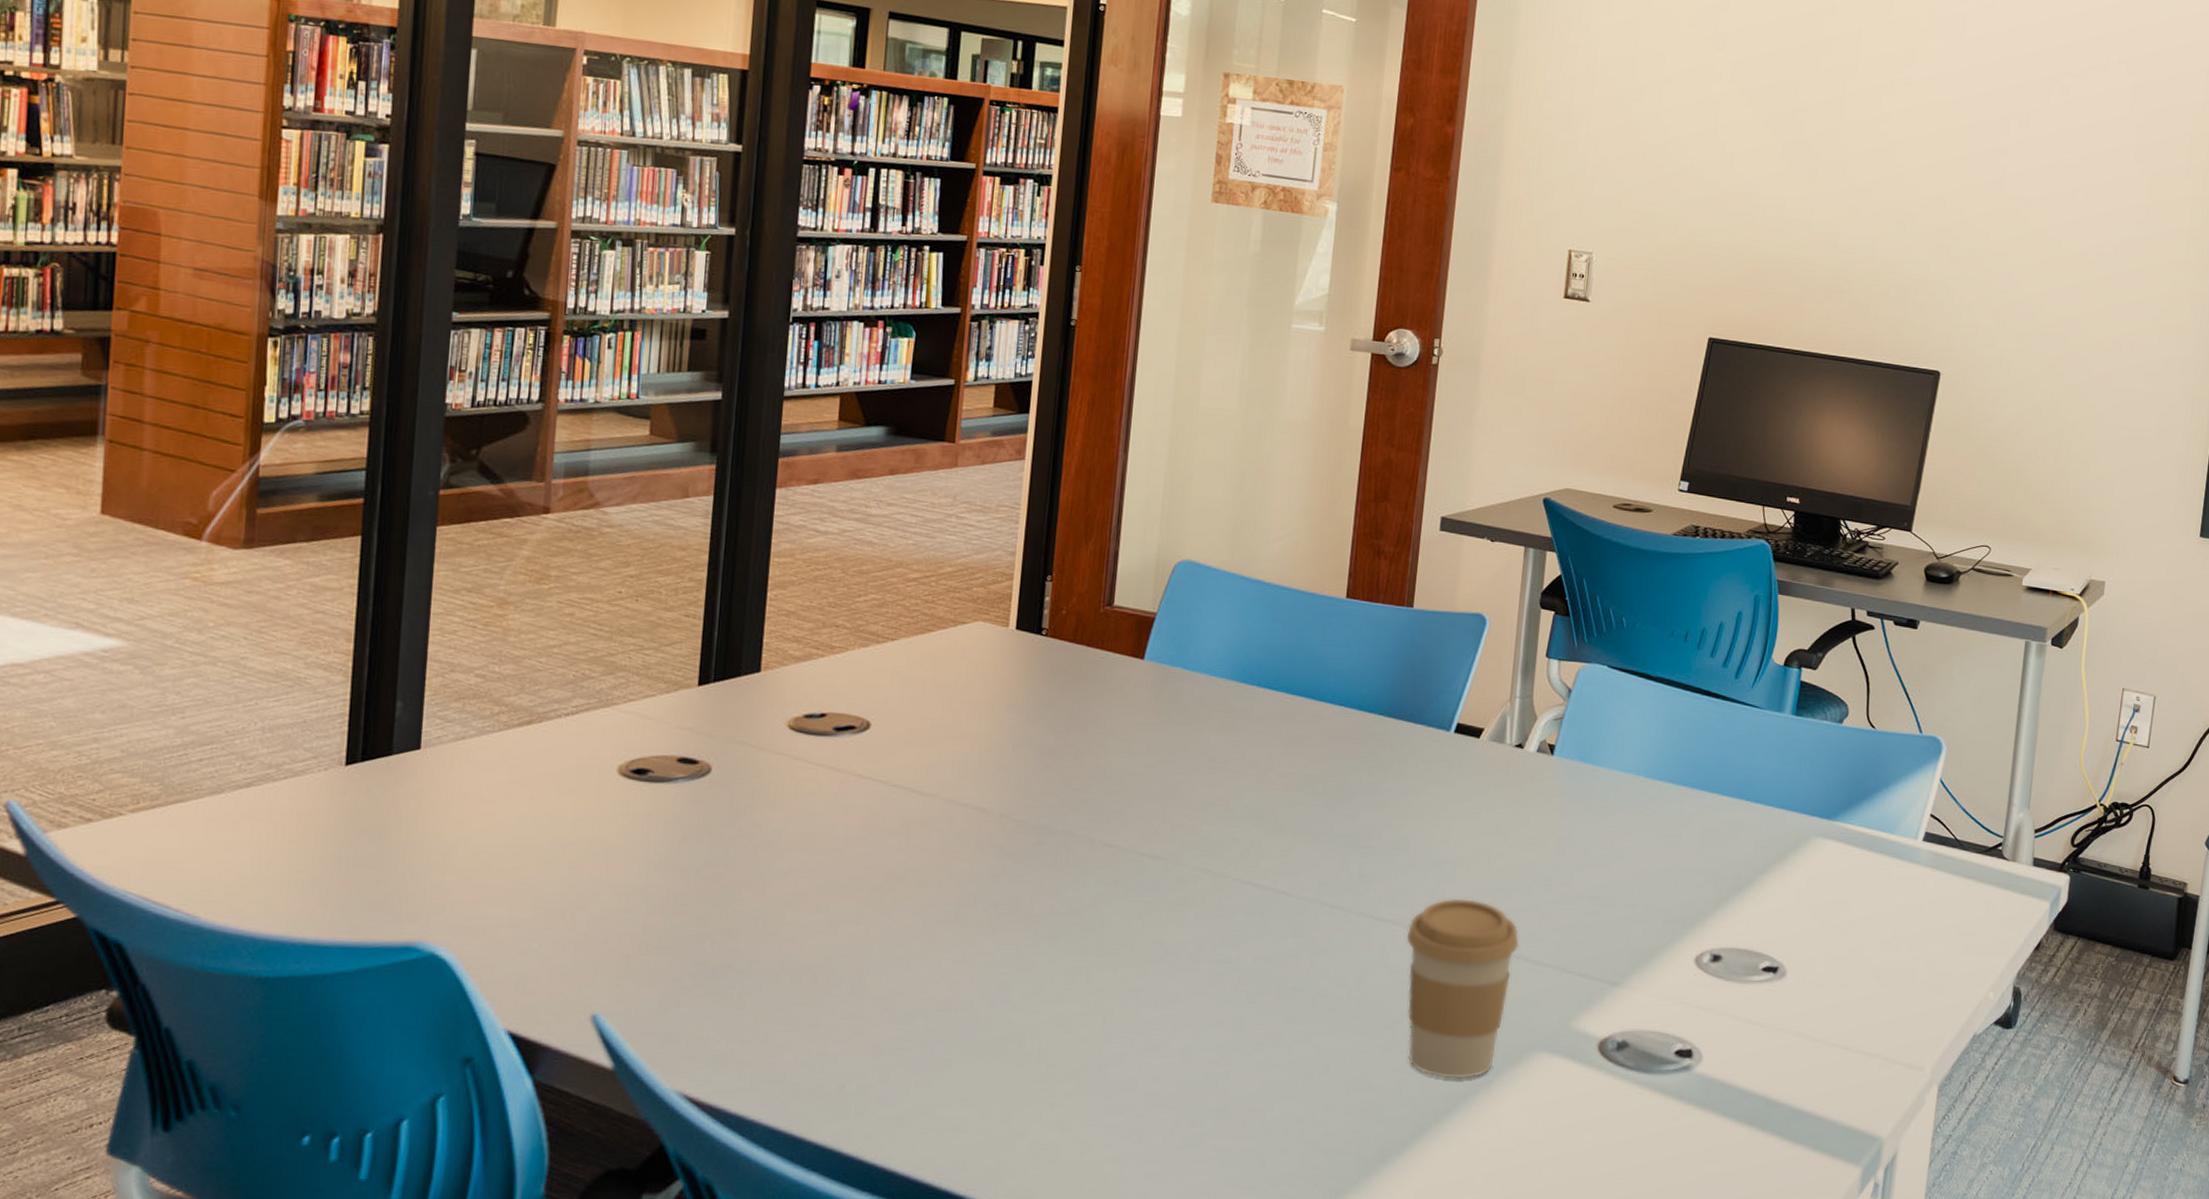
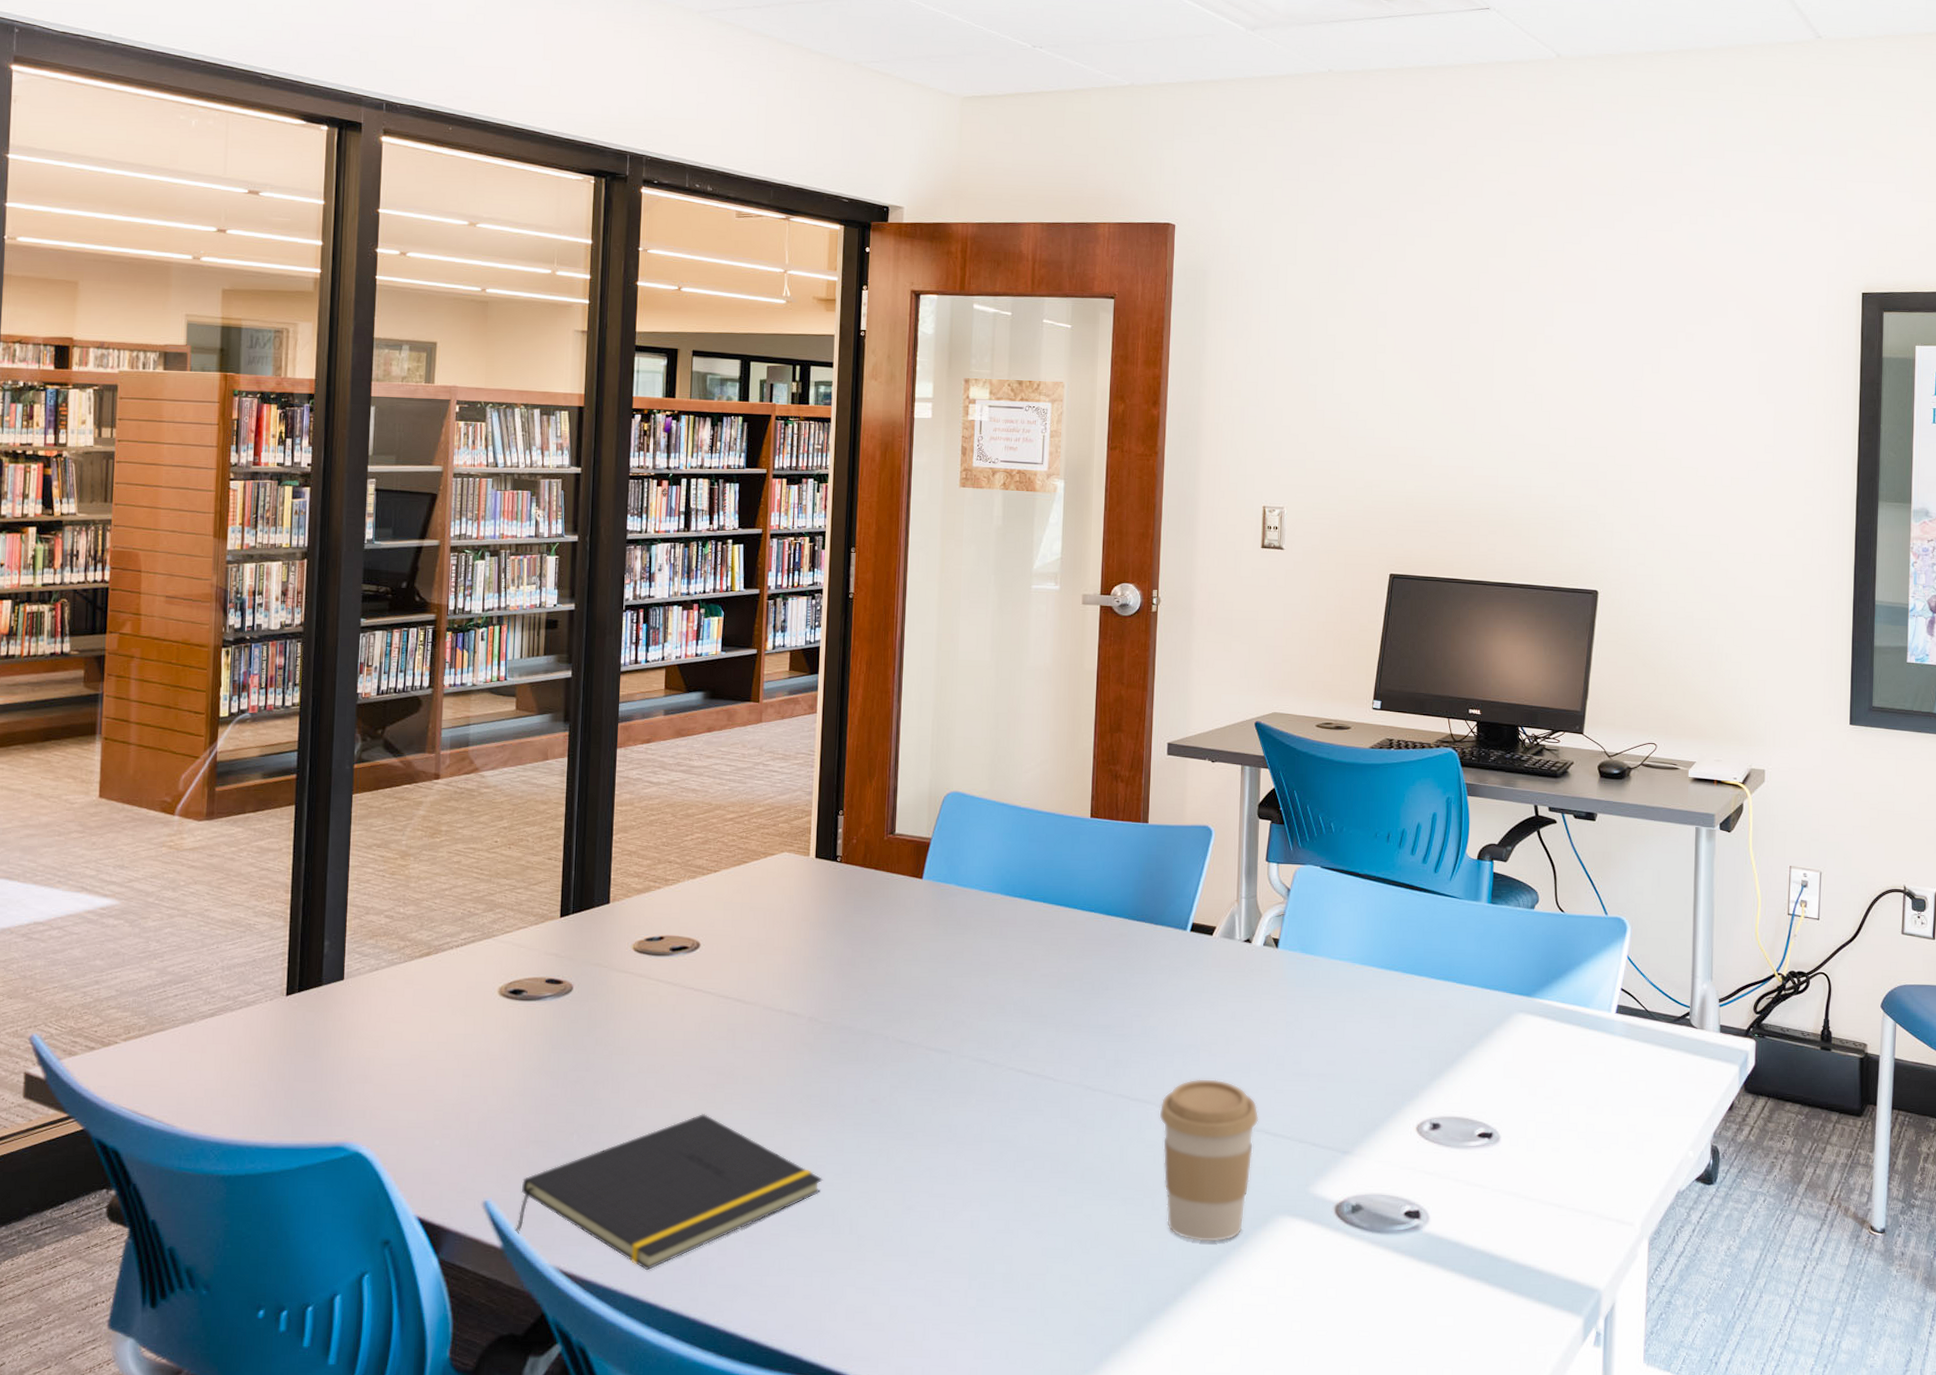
notepad: none [631,921,1009,1099] -> present [516,1114,823,1271]

